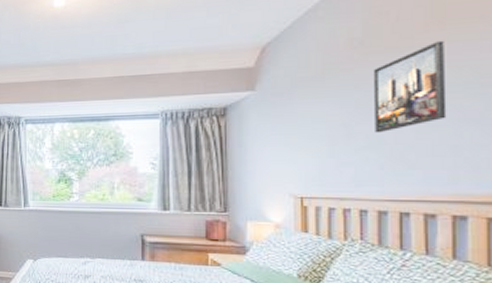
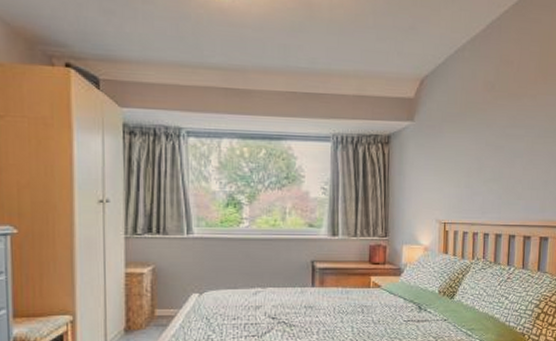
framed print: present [373,40,447,133] -> none [497,92,545,168]

